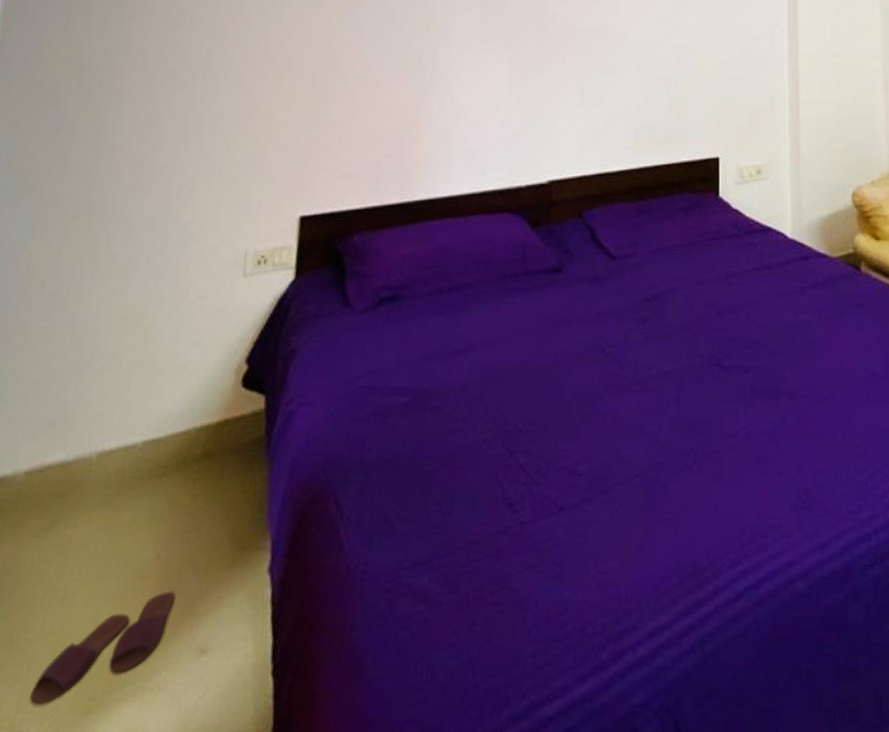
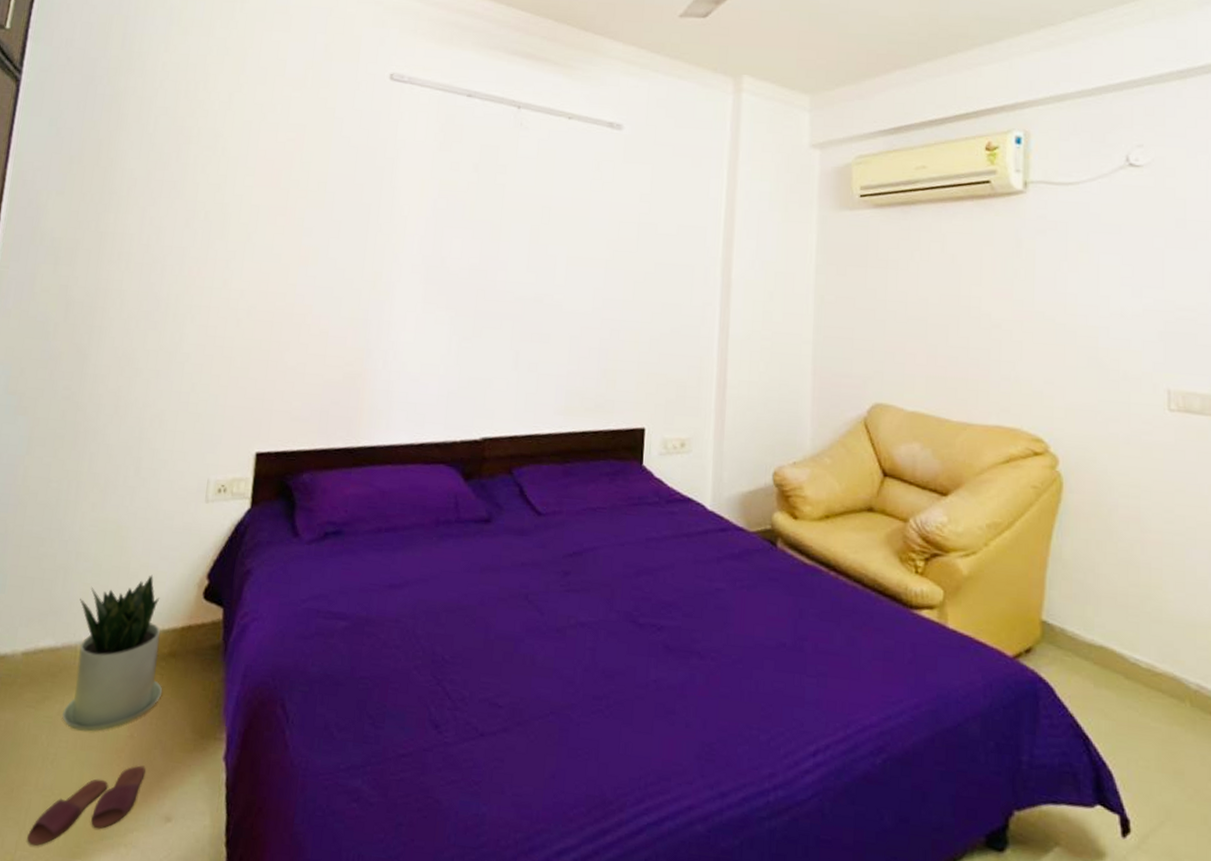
planter: none [74,365,196,558] -> present [62,575,163,732]

